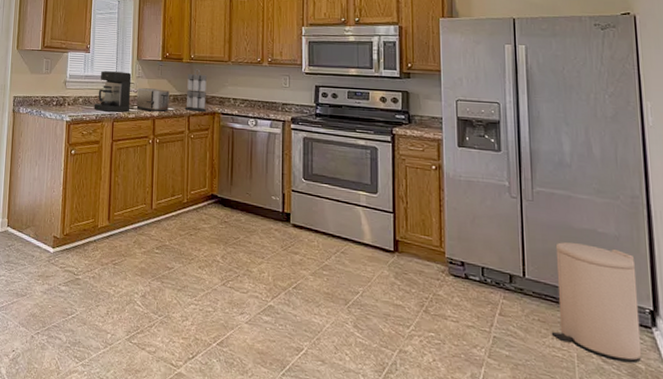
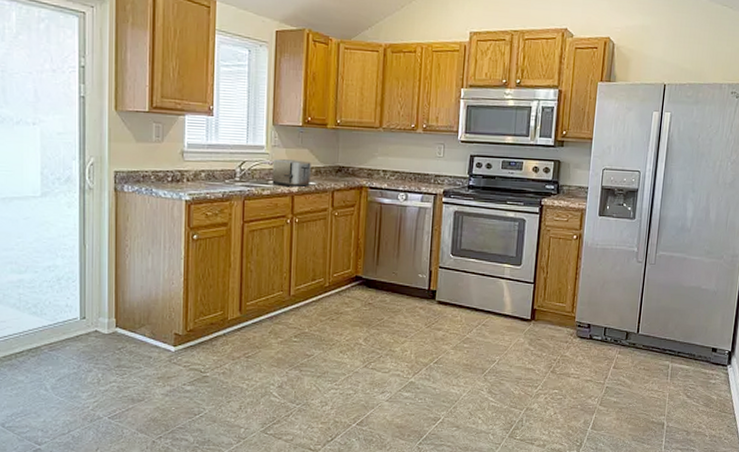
coffee maker: present [94,71,132,113] -> none [220,138,266,189]
spice rack: present [184,69,208,113] -> none [328,136,356,187]
pedal bin: present [551,242,642,363] -> none [652,300,725,396]

